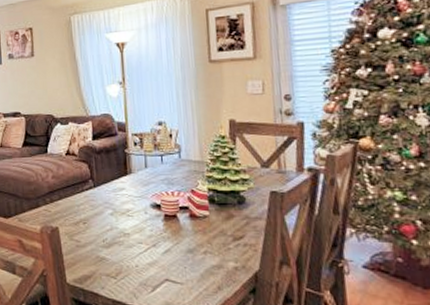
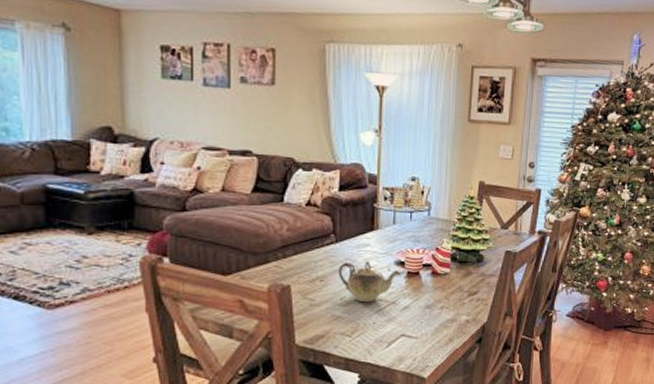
teapot: none [98,205,159,245] -> present [338,261,402,303]

